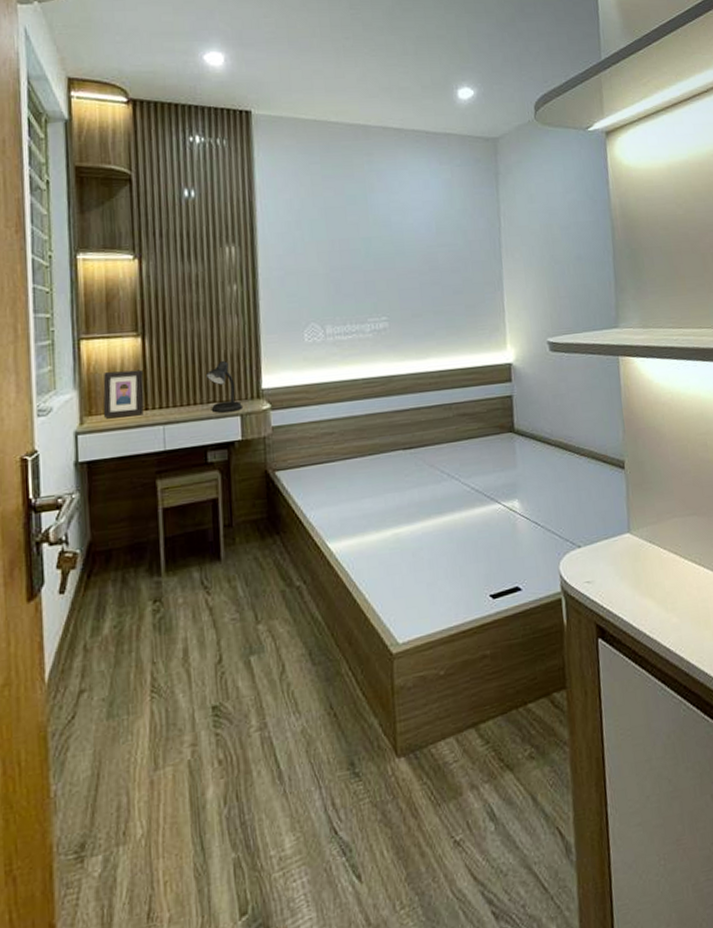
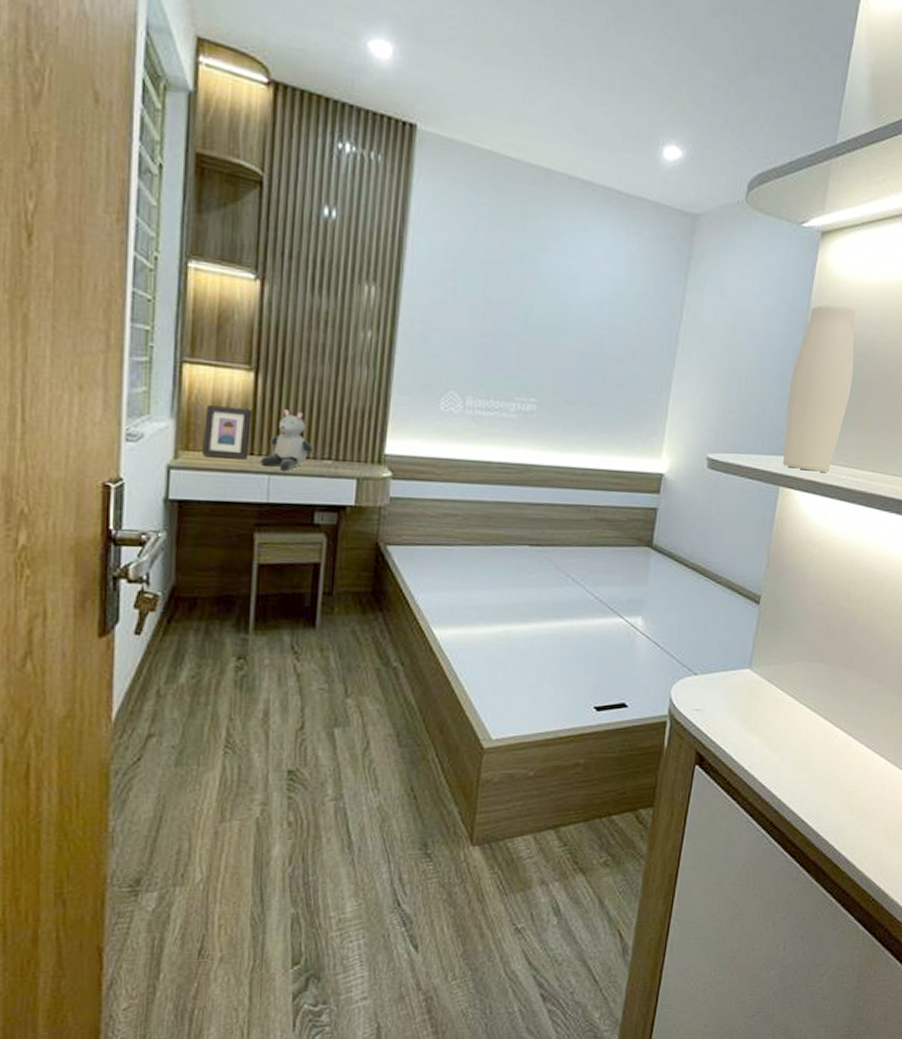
stuffed animal: none [154,363,199,419] -> present [260,408,313,471]
desk lamp: present [205,361,252,414] -> none [323,416,372,475]
vase: none [606,190,664,338] -> present [783,305,856,472]

